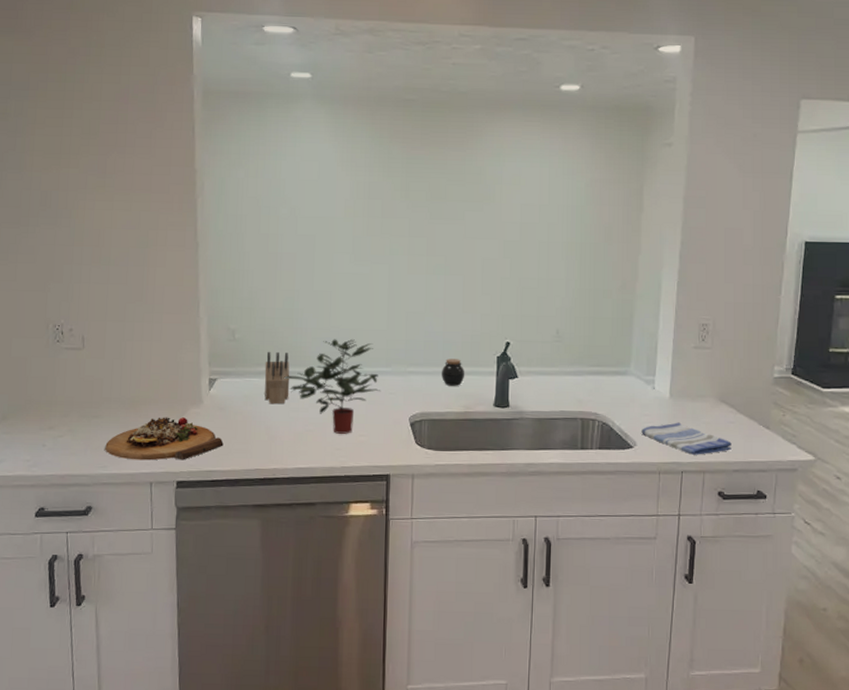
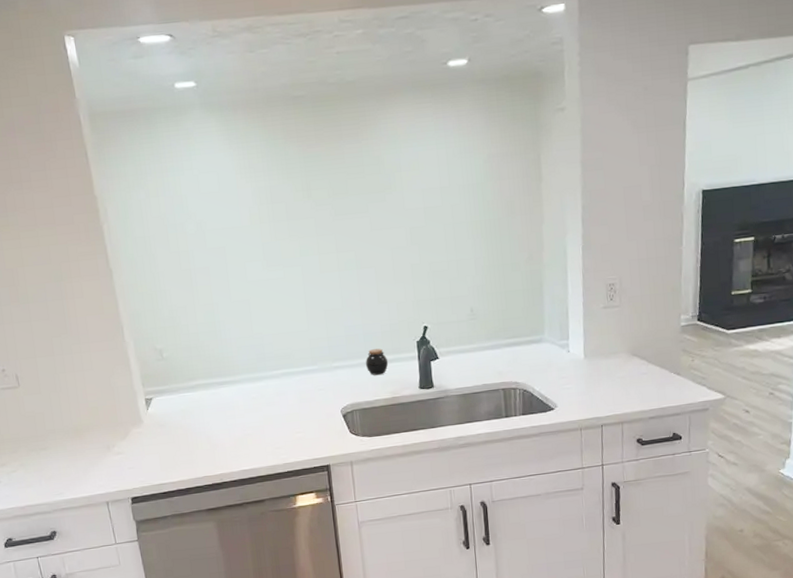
cutting board: present [105,417,224,461] -> none [58,438,169,484]
knife block: present [264,351,290,405] -> none [196,364,224,415]
potted plant: present [283,339,381,434] -> none [215,343,311,434]
dish towel: present [640,422,732,455] -> none [559,380,646,409]

